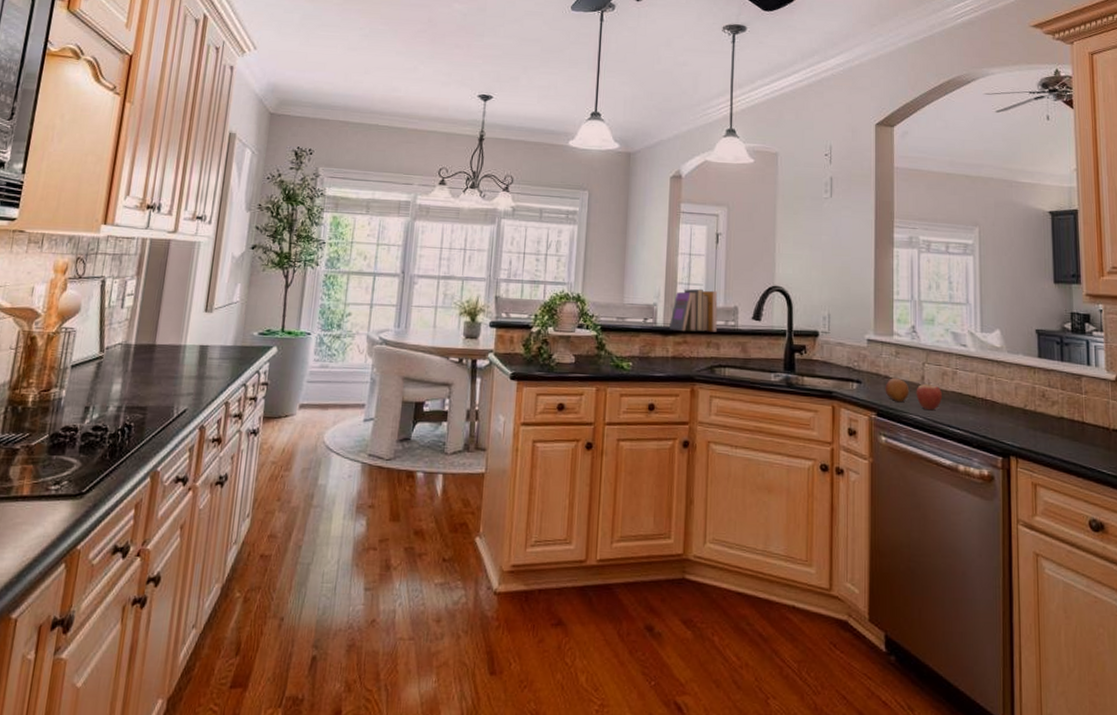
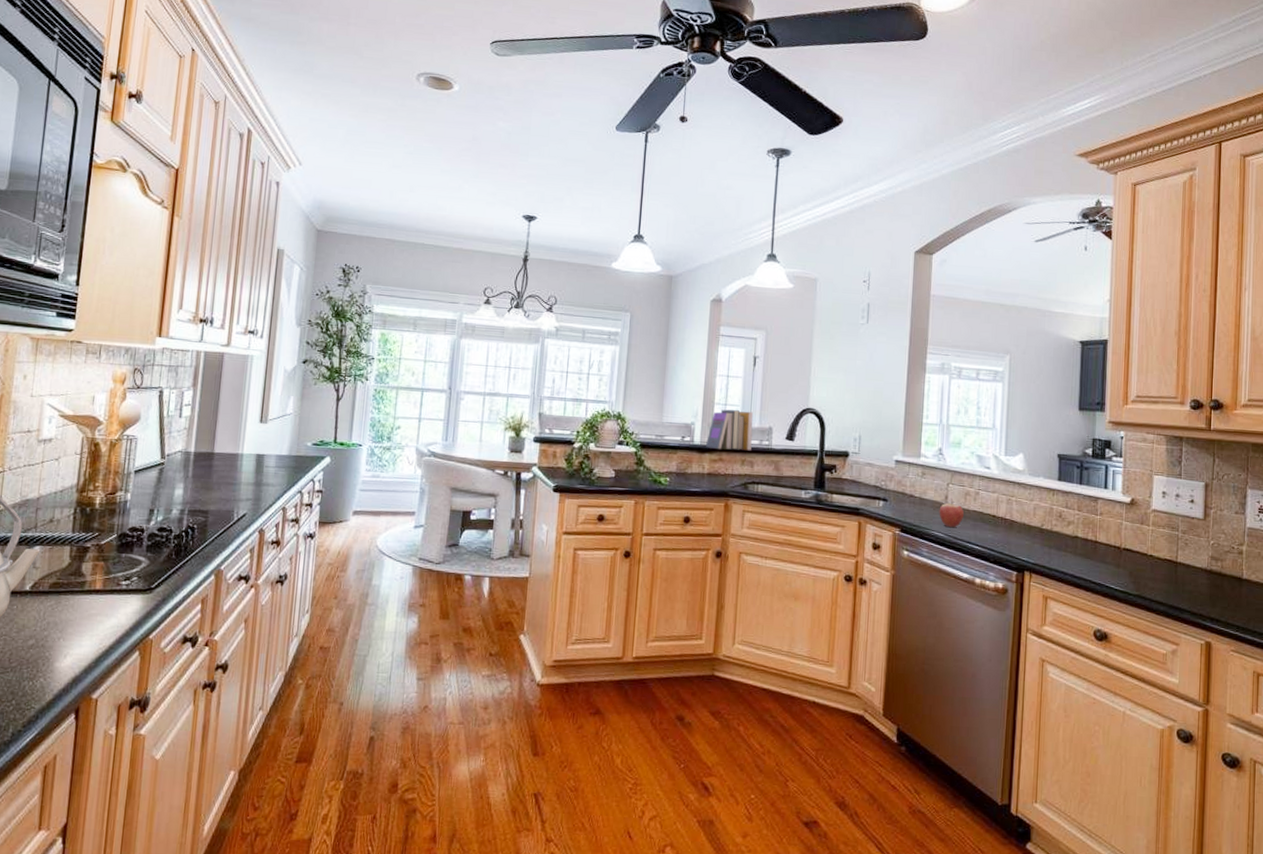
fruit: present [885,378,910,403] -> none [909,497,933,520]

